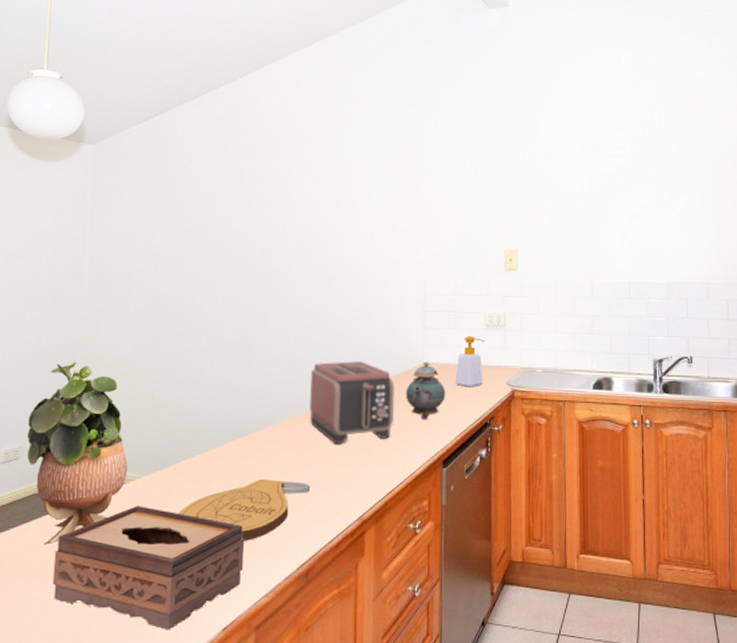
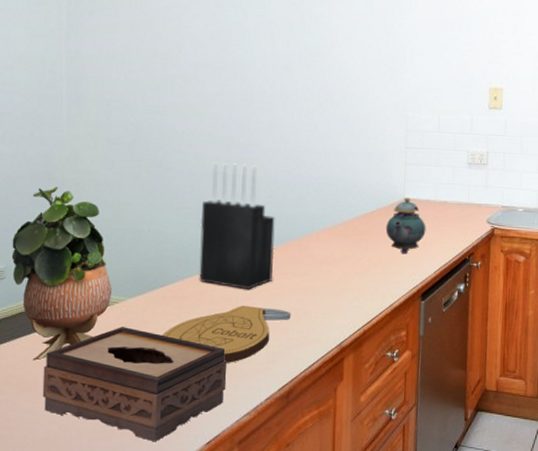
knife block: none [216,331,294,461] -> present [199,161,275,289]
toaster: present [309,361,395,444] -> none [290,194,375,275]
soap bottle: present [455,335,485,387] -> none [435,173,467,224]

